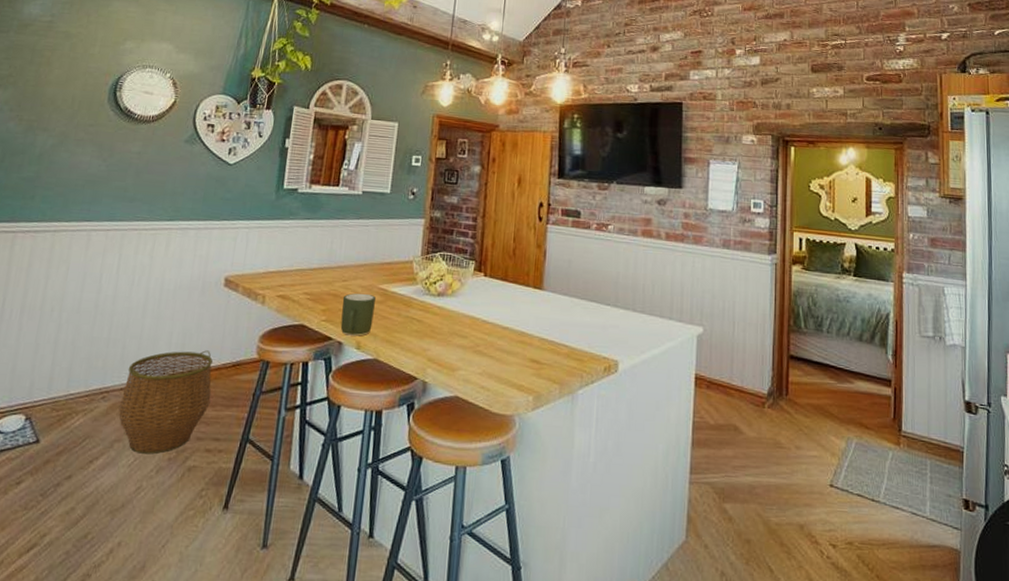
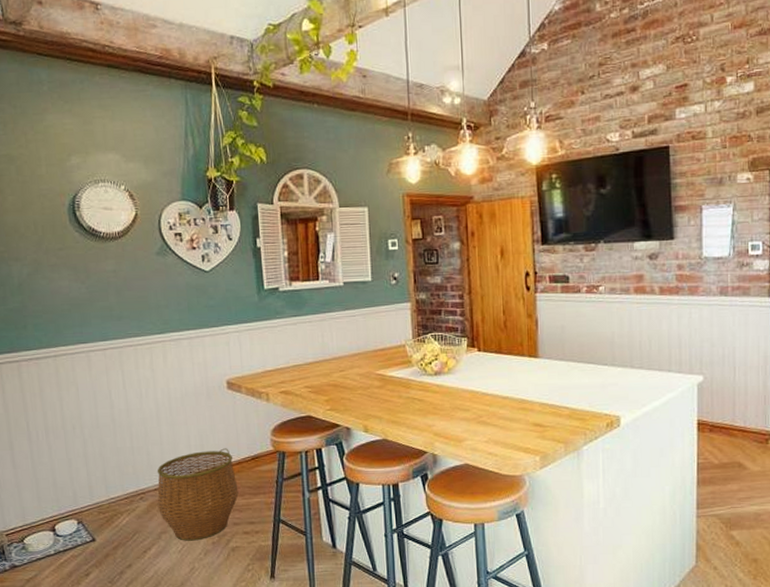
mug: present [340,293,376,336] -> none [343,380,376,421]

